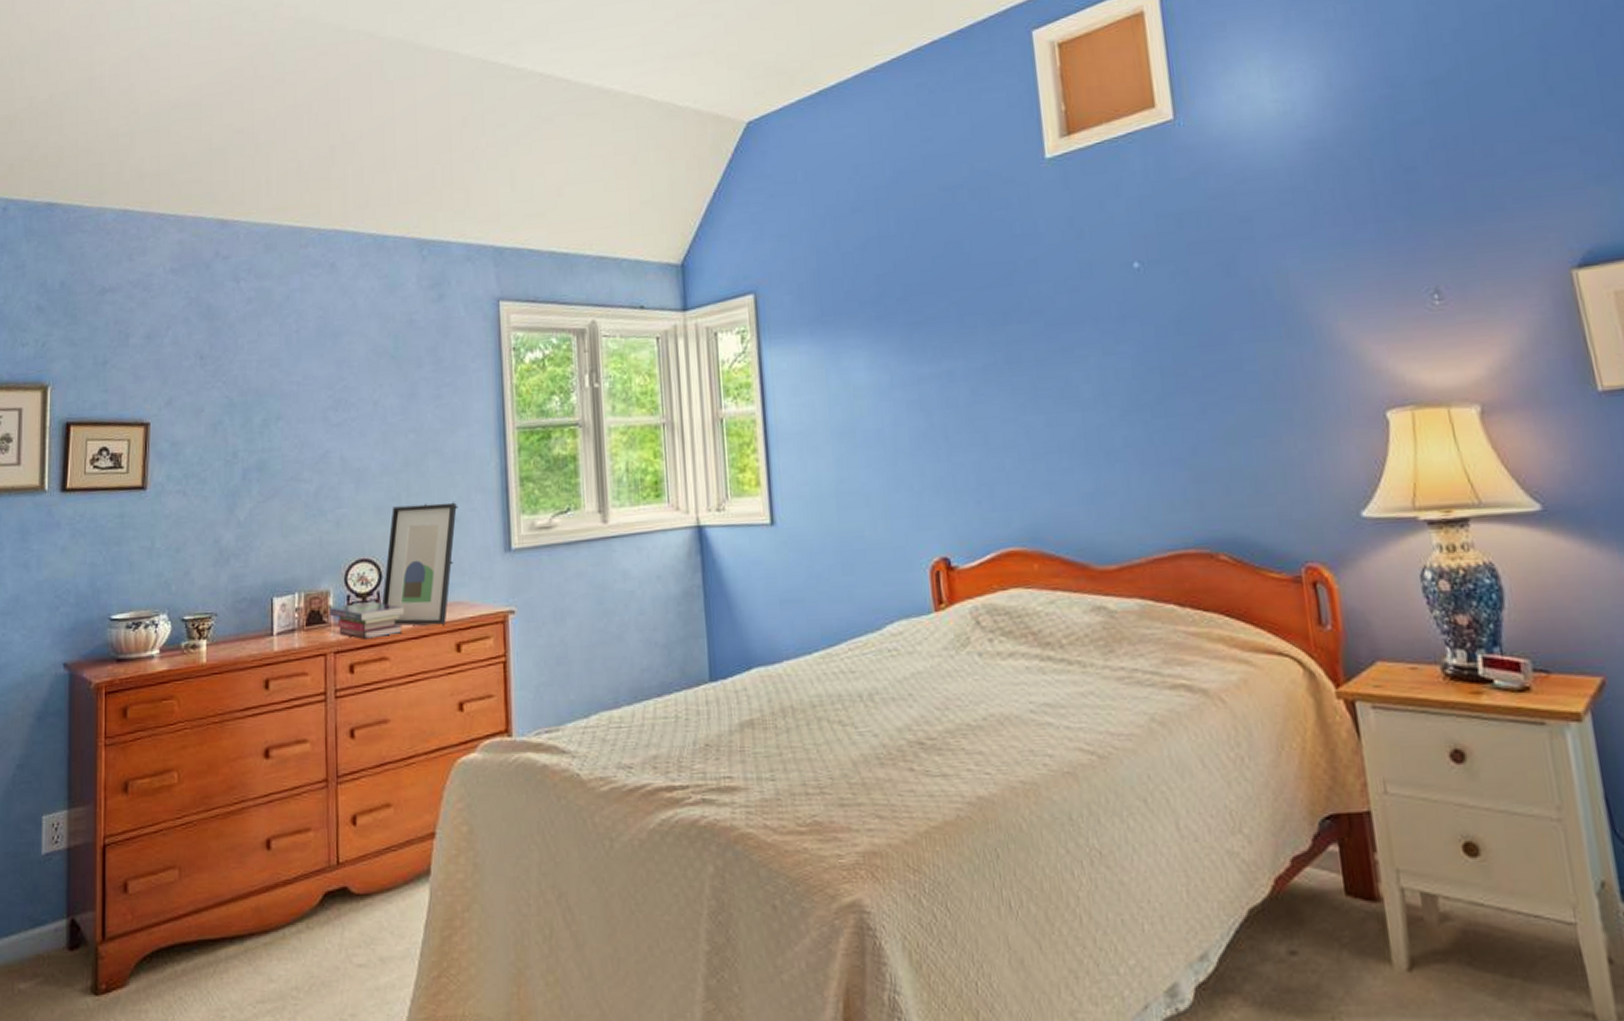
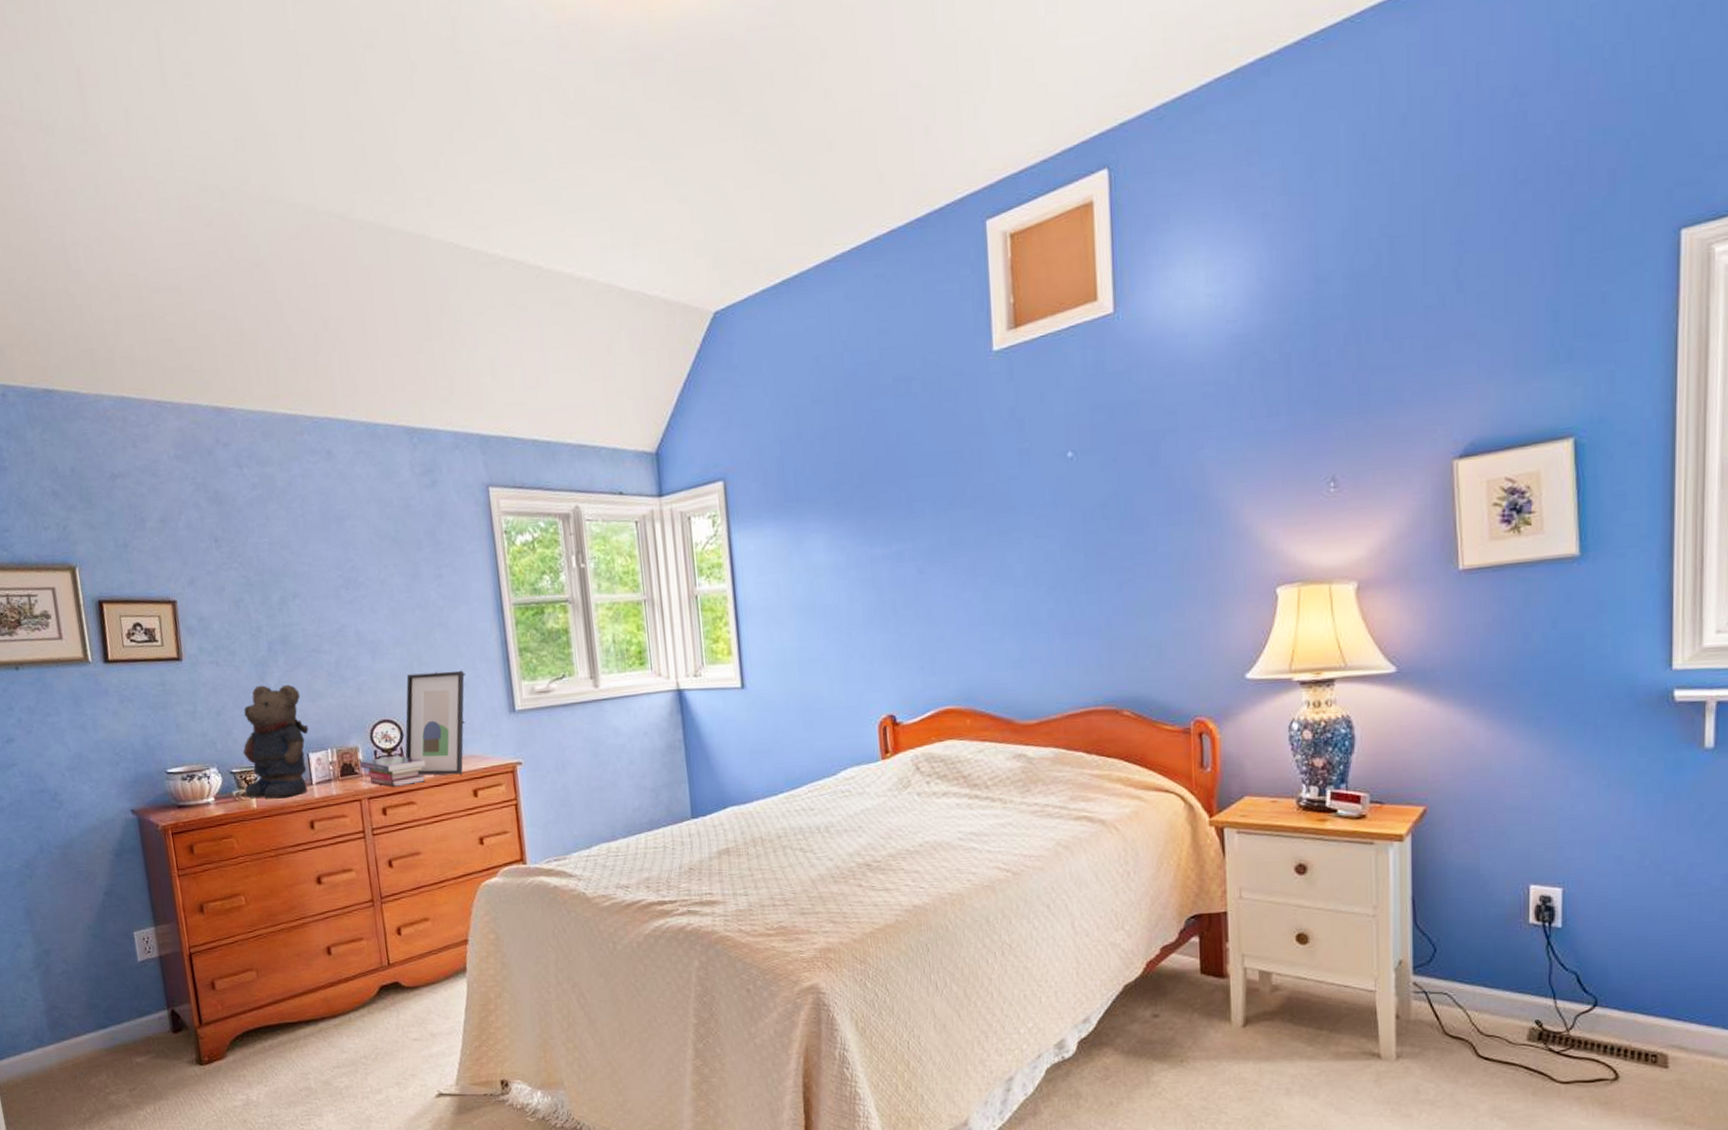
teddy bear: none [195,517,276,652] -> present [243,684,309,799]

